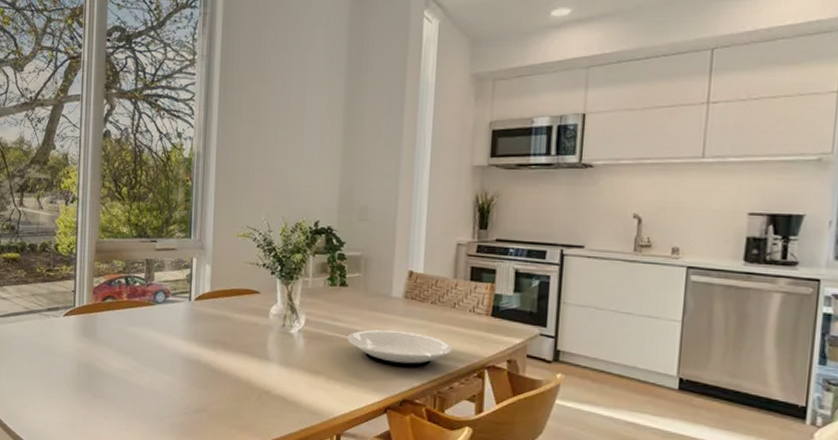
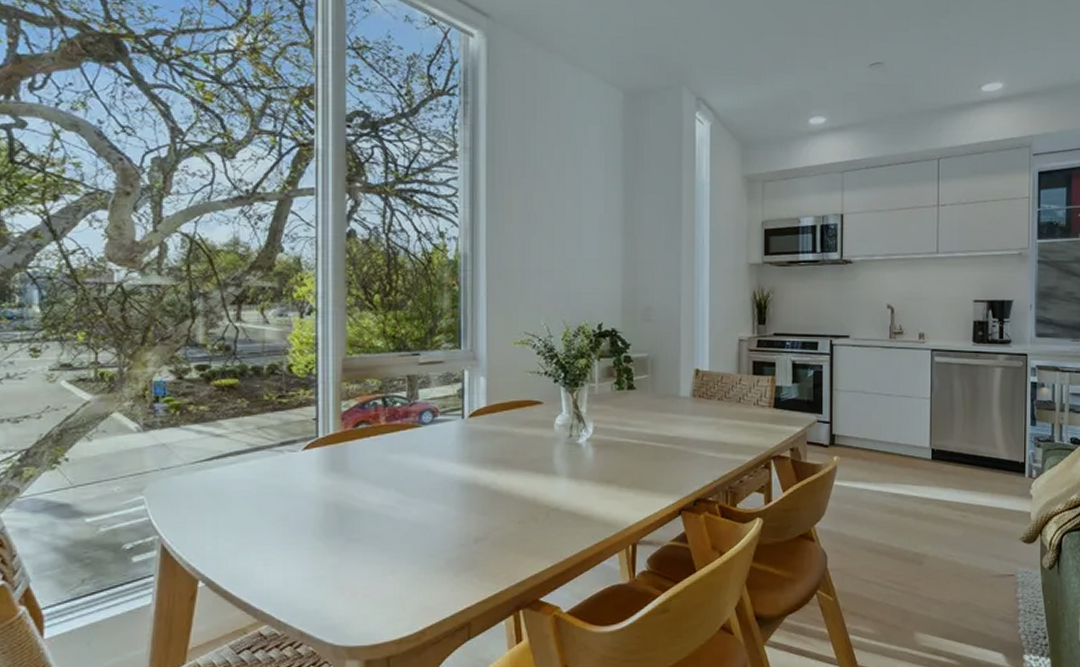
plate: present [347,329,453,367] -> none [637,431,741,465]

